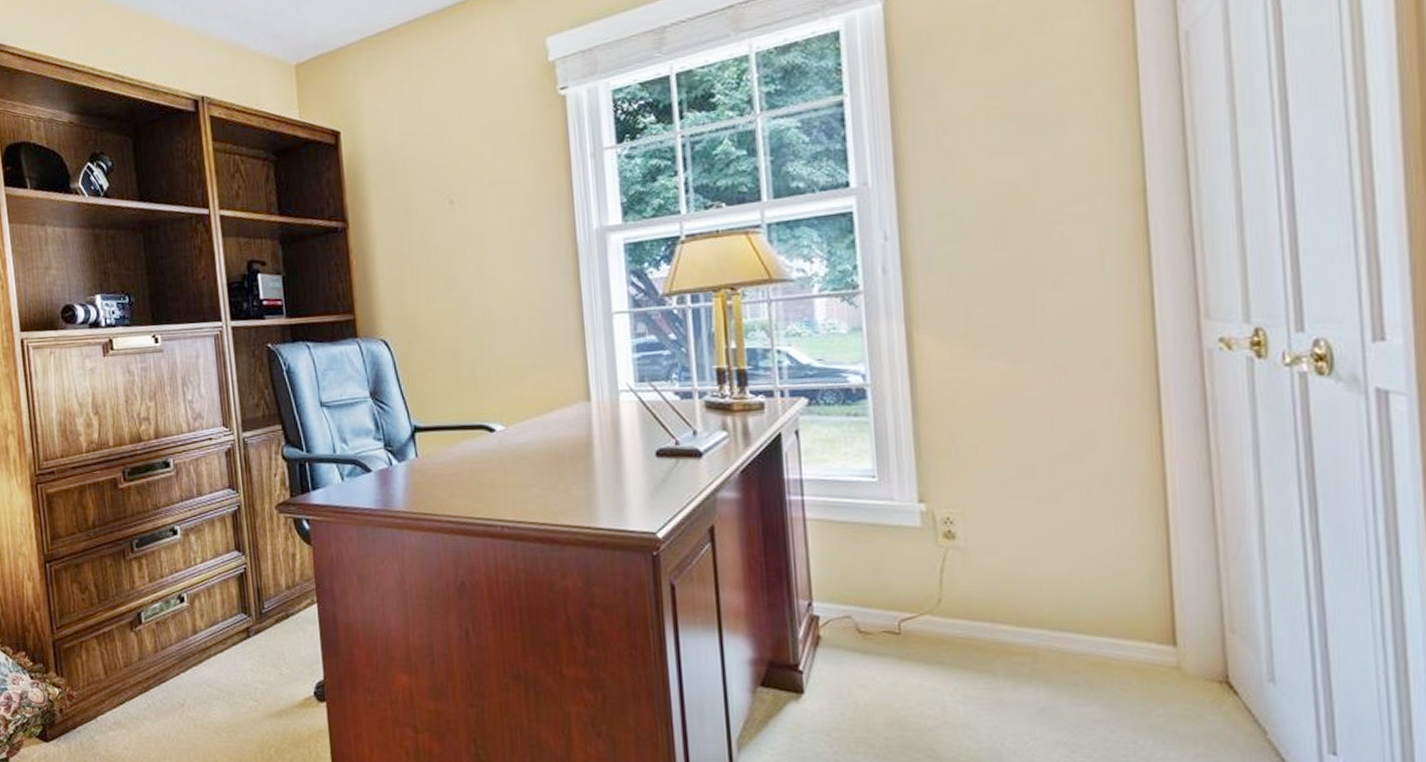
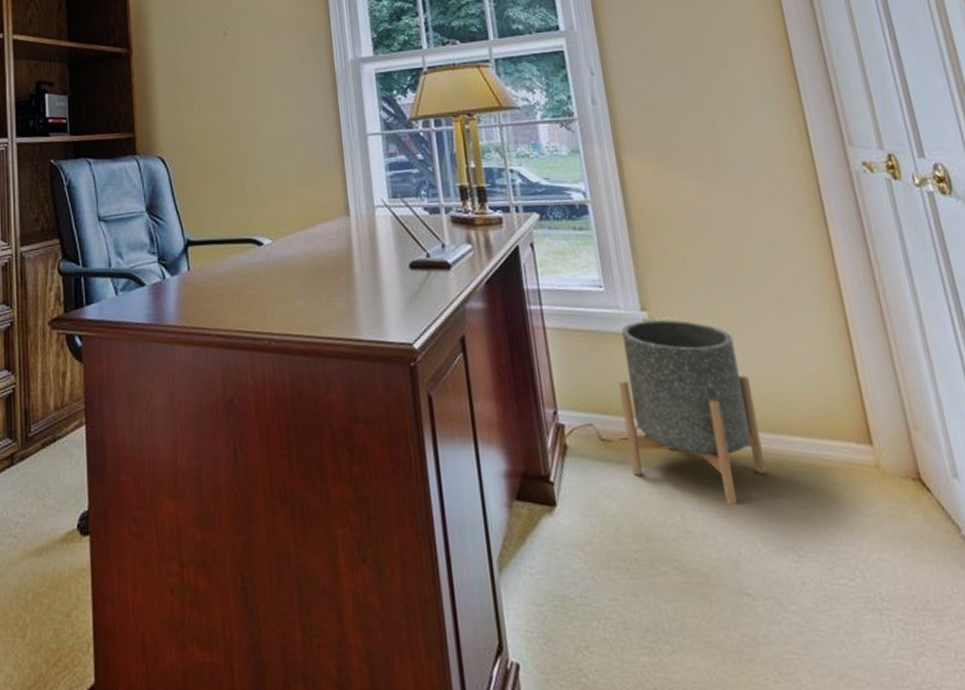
planter: none [885,512,1045,700] -> present [618,319,766,506]

